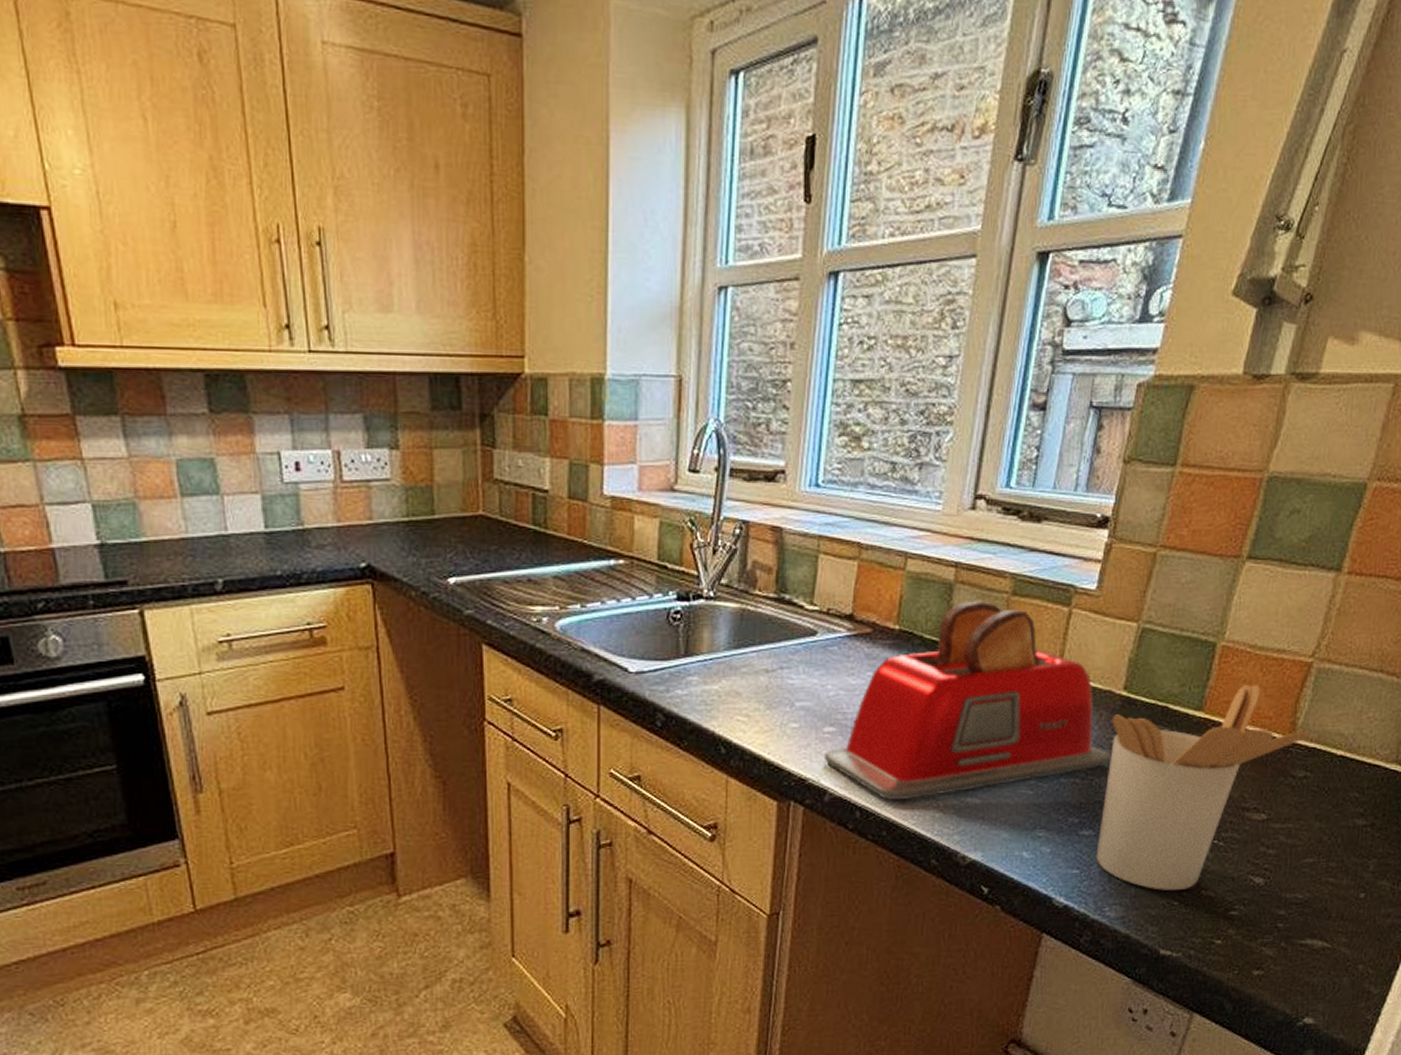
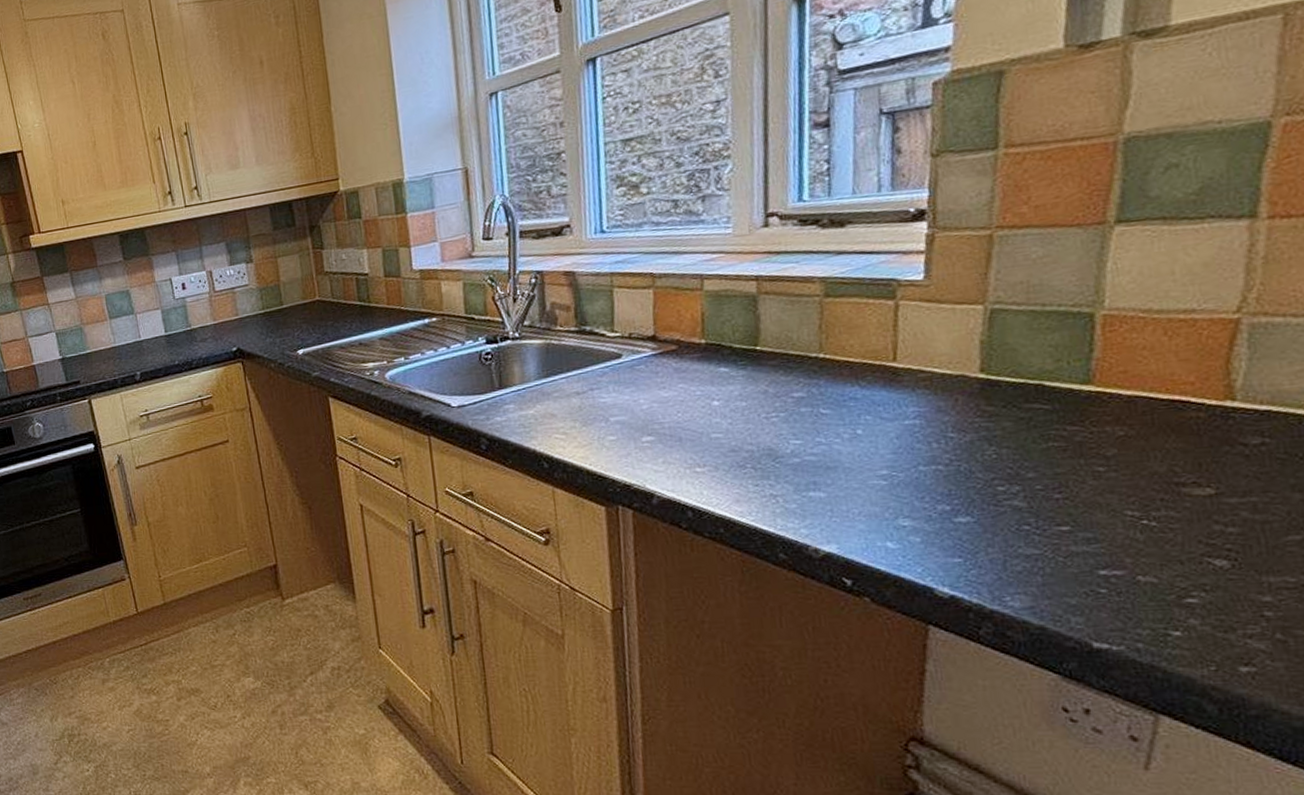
toaster: present [823,601,1112,800] -> none [645,306,979,499]
utensil holder: present [1096,684,1310,891] -> none [972,350,1258,578]

